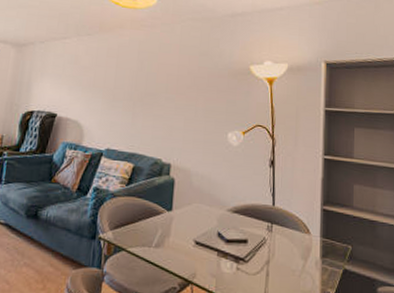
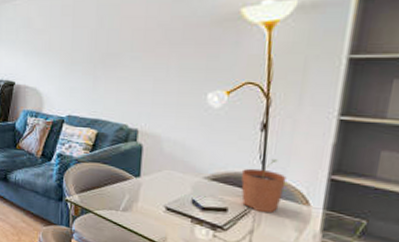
plant pot: none [257,192,291,243] -> present [241,159,287,213]

